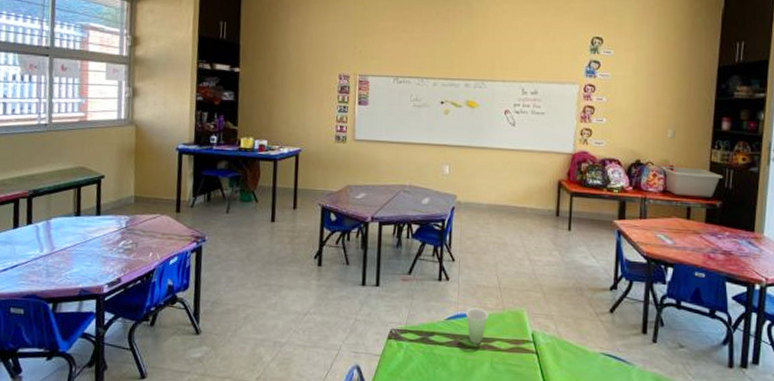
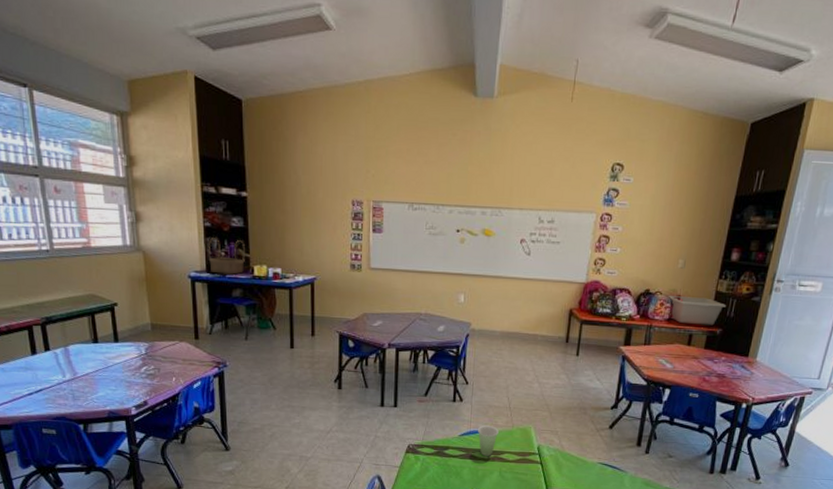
basket: none [197,111,234,148] -> present [208,238,245,276]

